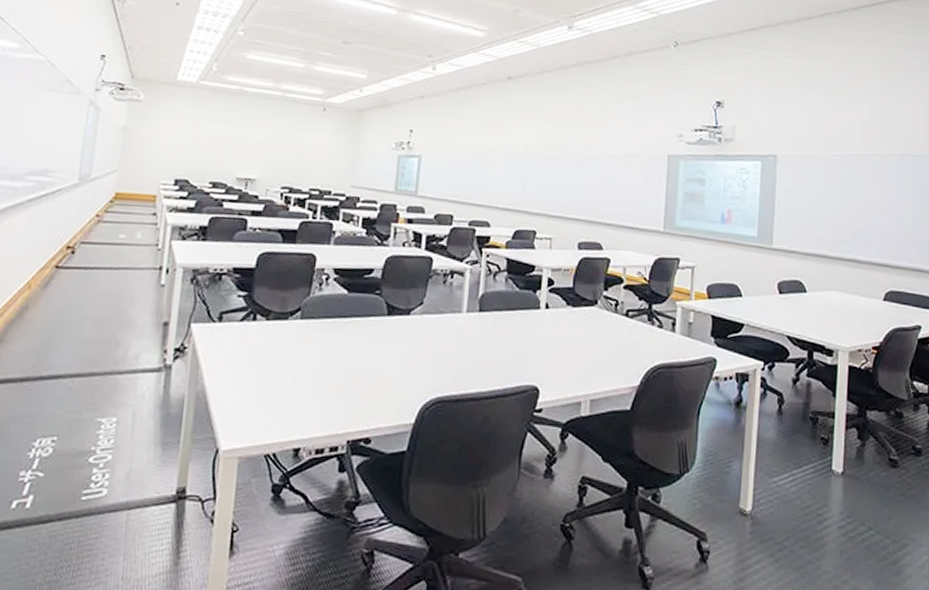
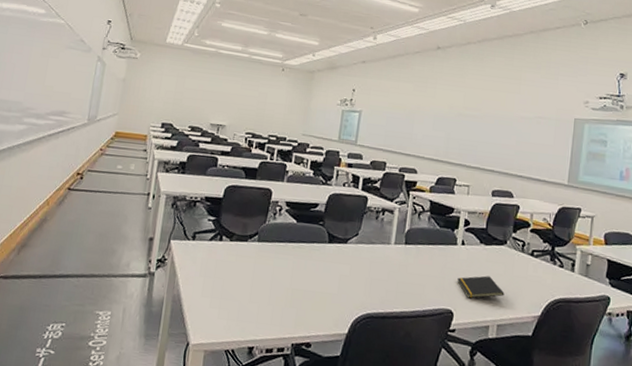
notepad: none [542,343,597,371] -> present [457,275,505,299]

